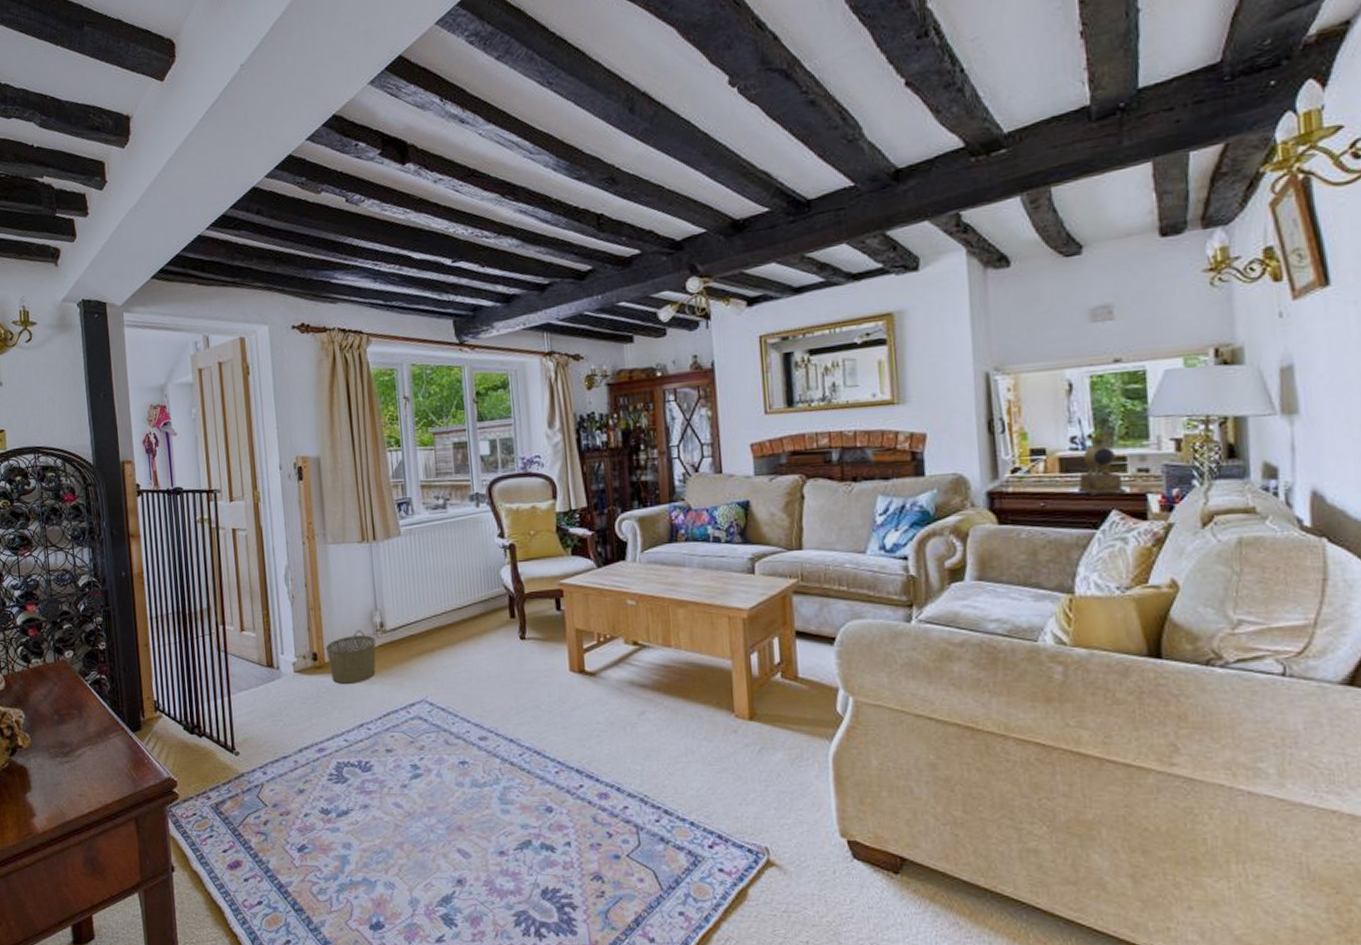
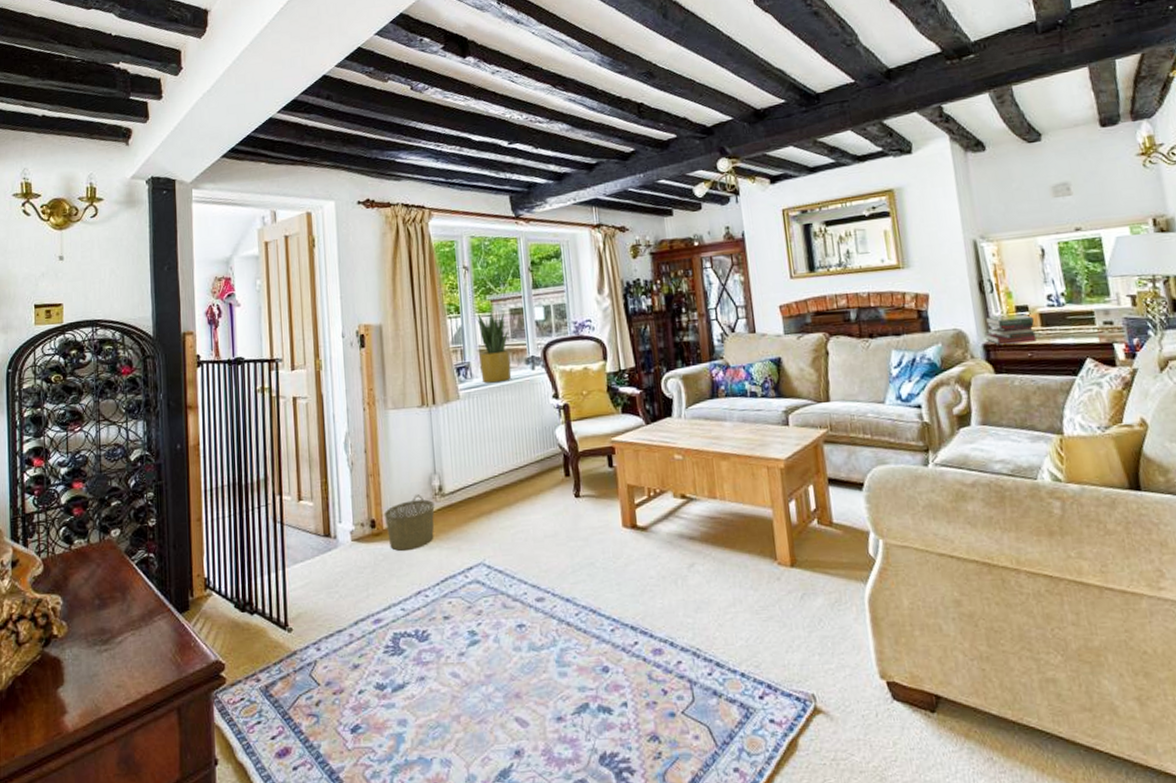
planter: none [416,444,455,520] -> present [475,310,512,383]
books: none [991,458,1052,493] -> present [986,314,1037,345]
clock: present [1077,435,1126,496] -> none [1056,293,1097,346]

